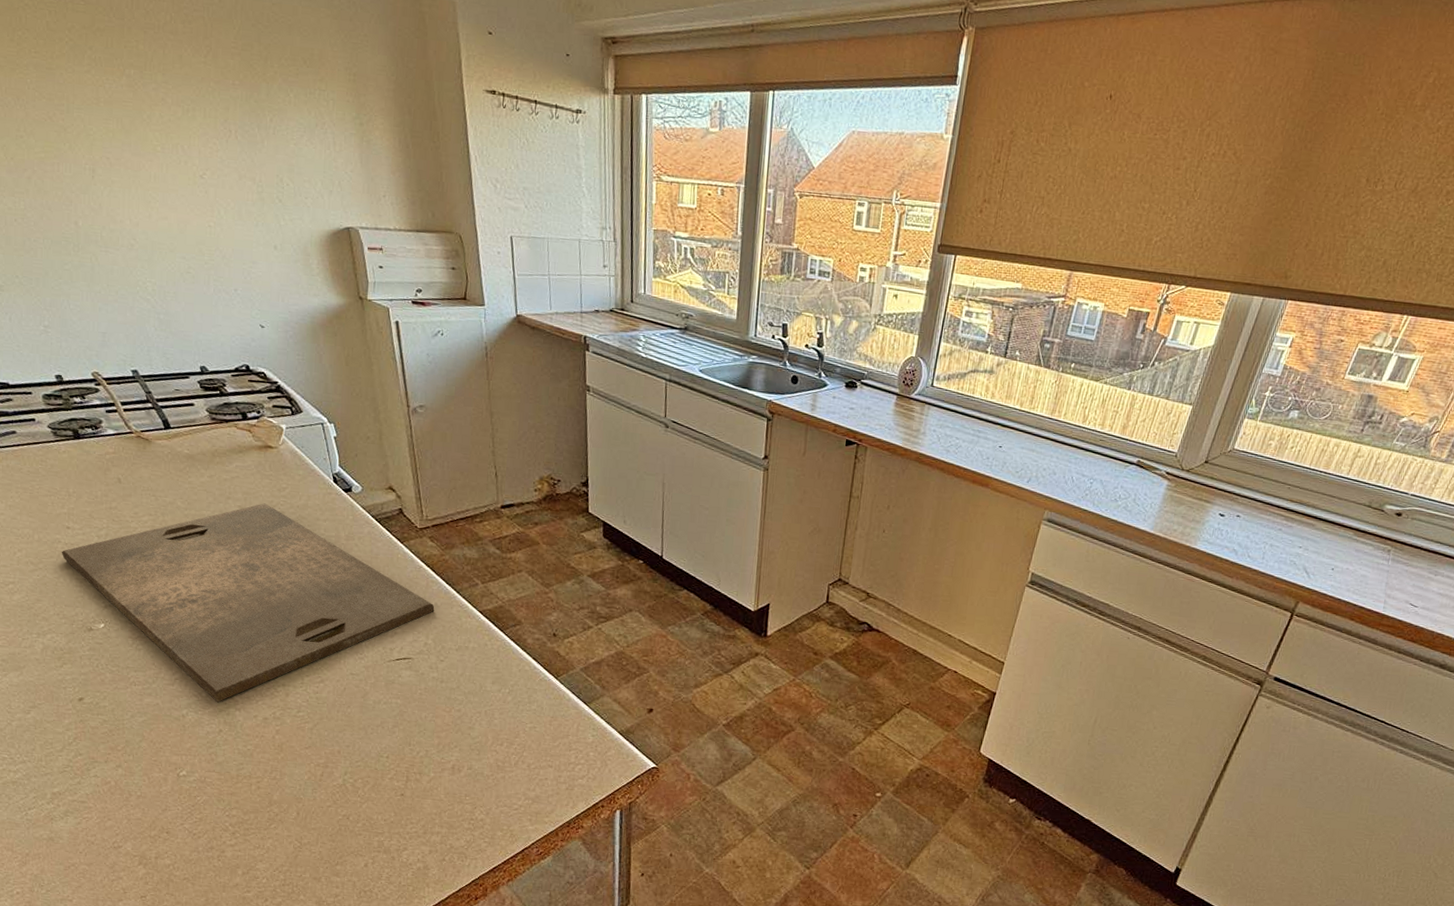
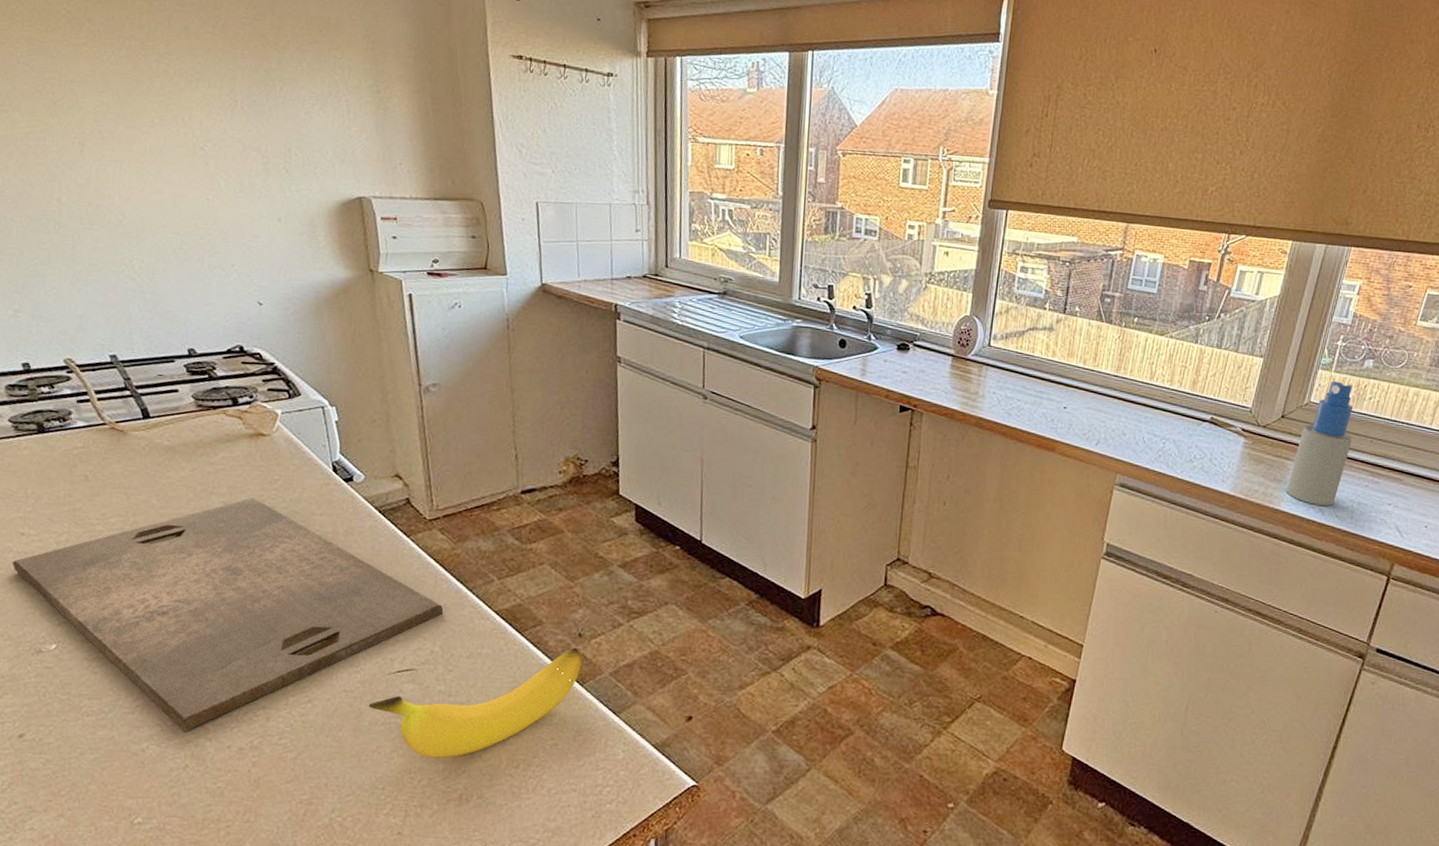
banana: none [372,645,557,735] -> present [368,647,583,759]
spray bottle: none [1203,429,1276,546] -> present [1286,381,1354,506]

